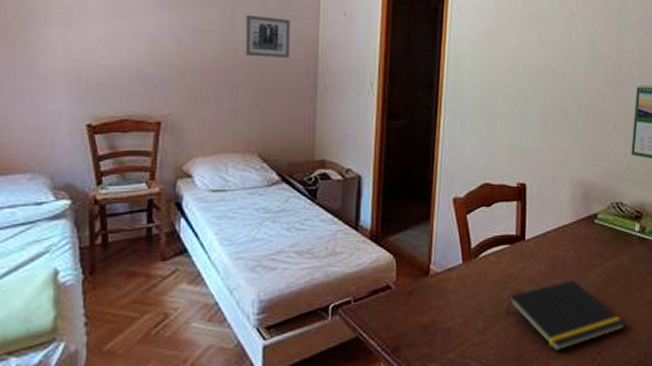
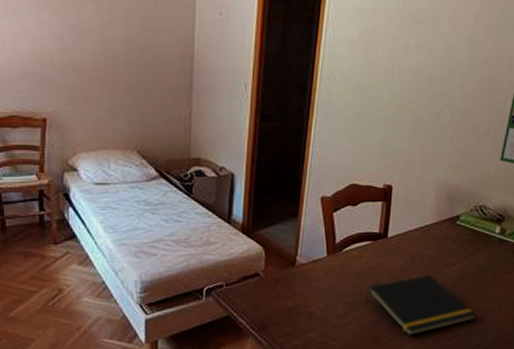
wall art: present [245,14,290,57] -> none [122,13,167,58]

